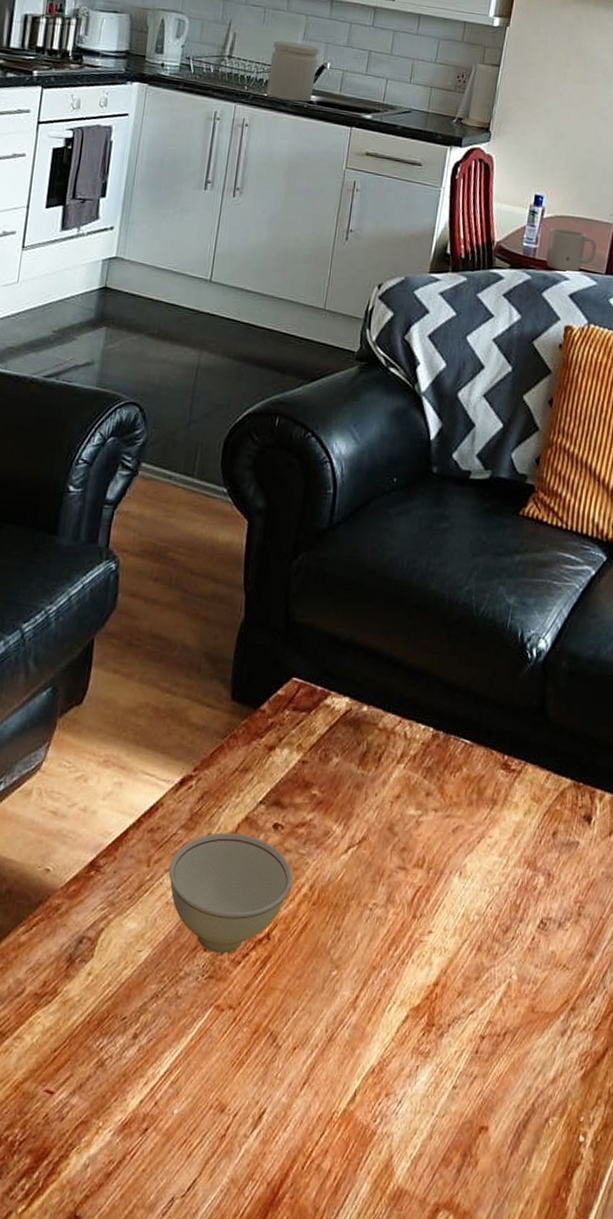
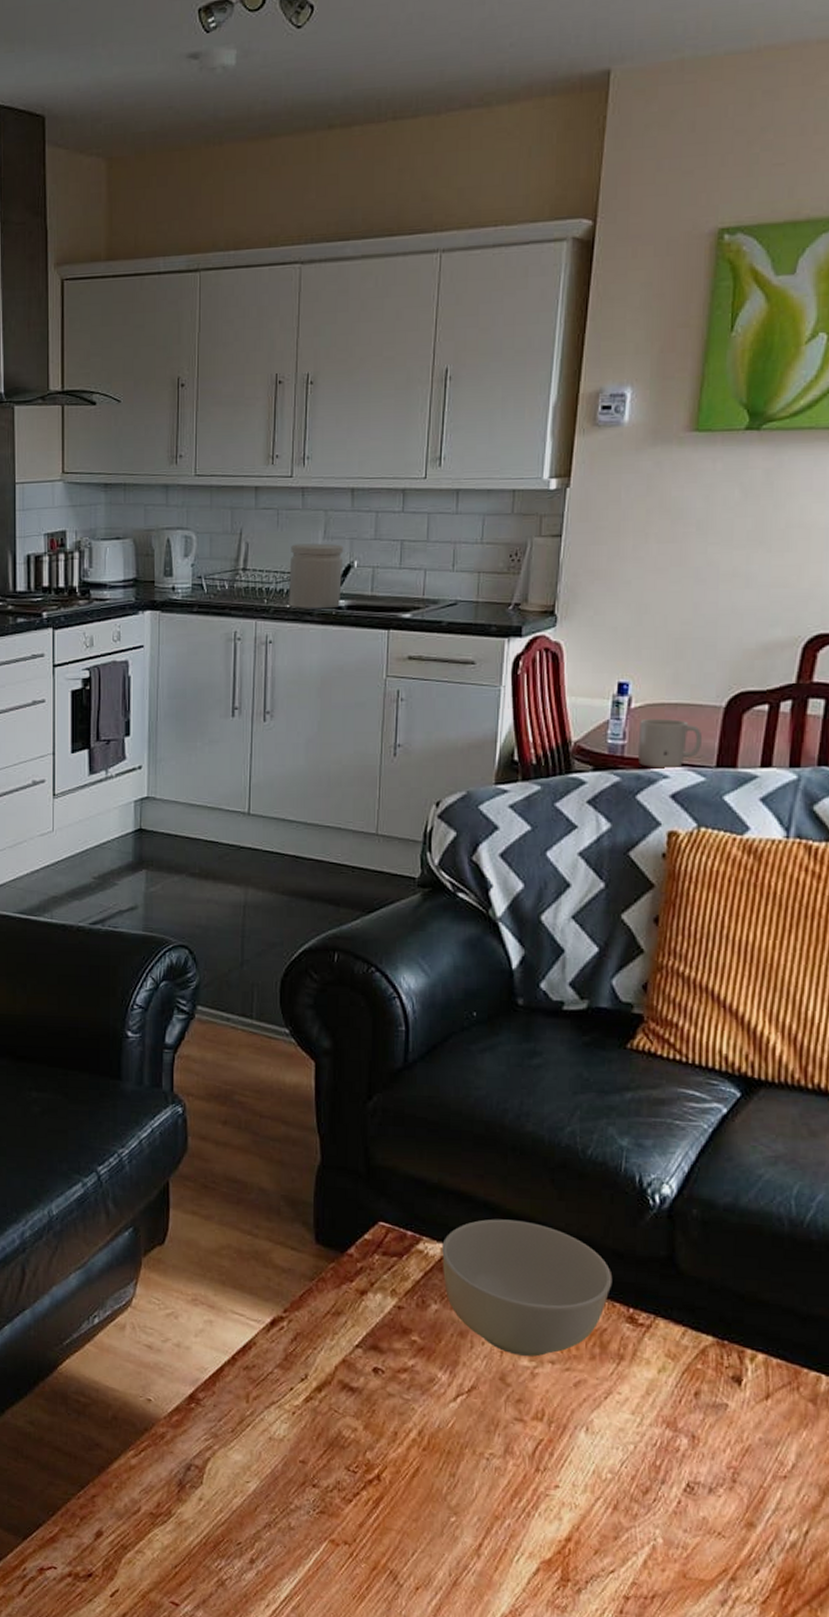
bowl: present [168,832,293,953] -> none [268,1373,399,1491]
bowl: none [346,673,493,805] -> present [442,1219,613,1357]

